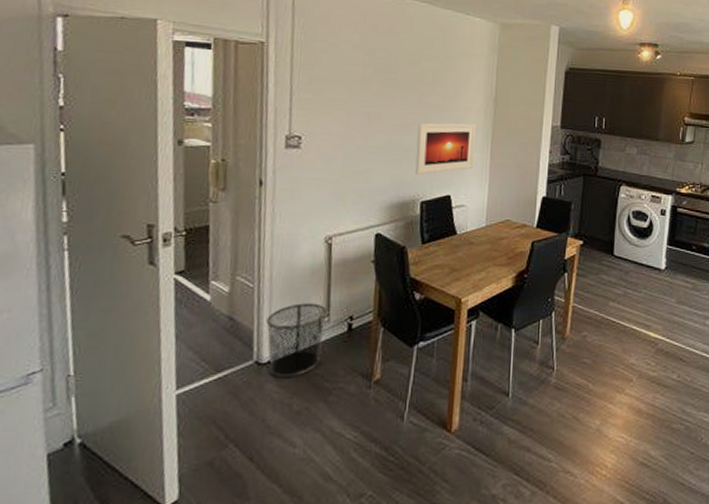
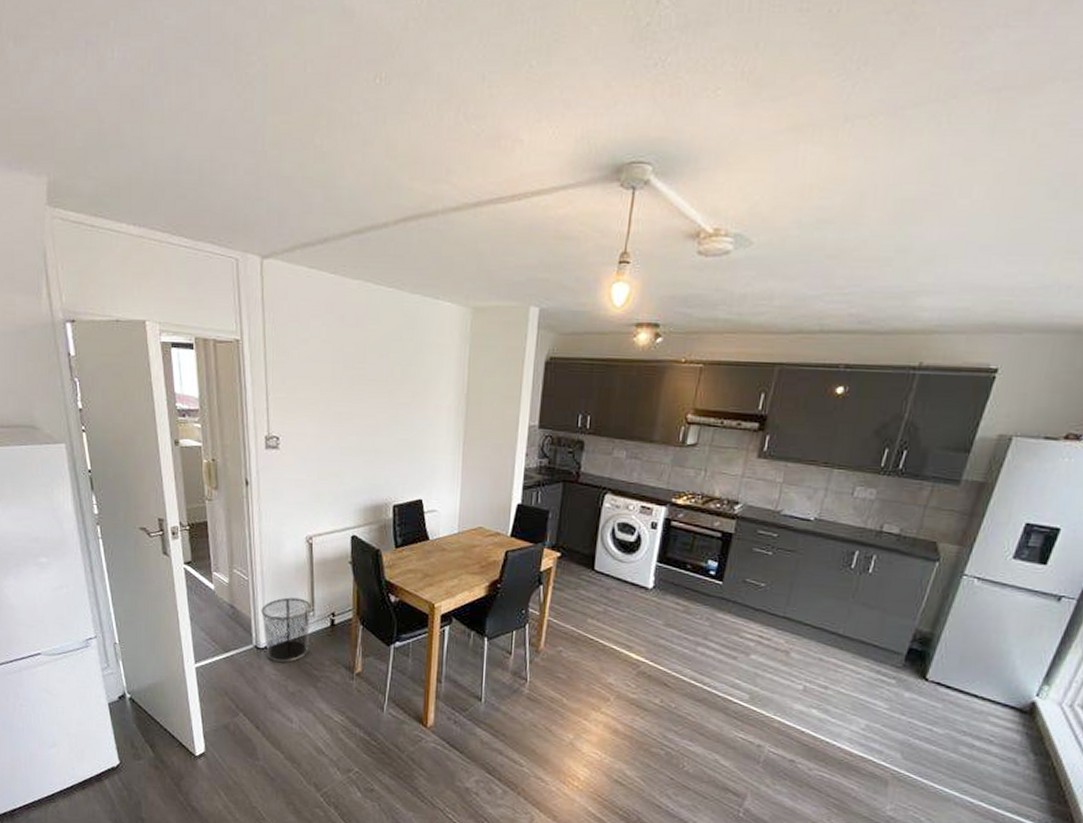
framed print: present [415,123,477,175] -> none [386,422,448,478]

